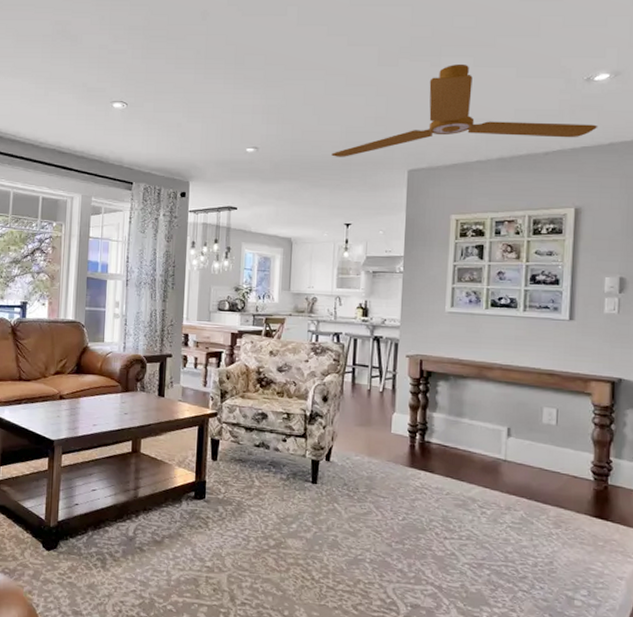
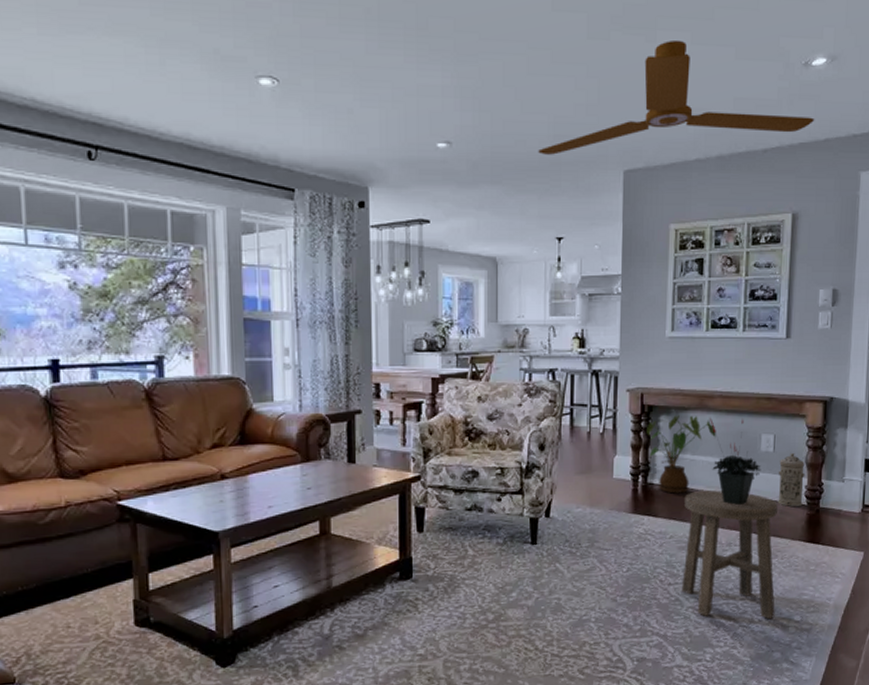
house plant: none [425,382,495,454] -> present [647,415,716,494]
stool: none [457,454,561,589] -> present [681,490,778,620]
potted plant: none [489,387,543,473] -> present [710,417,761,506]
water filter: none [561,427,592,480] -> present [778,452,805,506]

